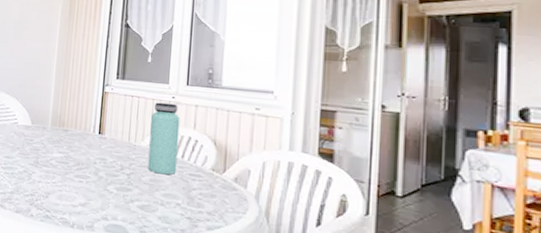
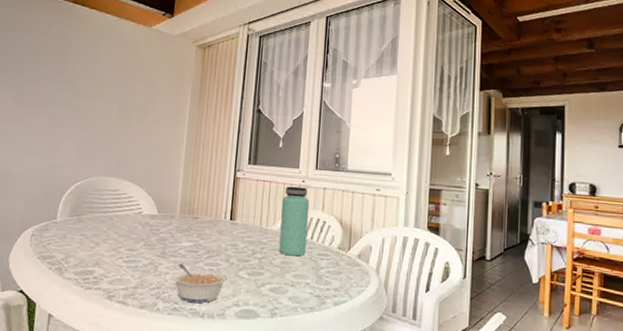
legume: none [43,173,97,214] -> present [171,263,228,303]

